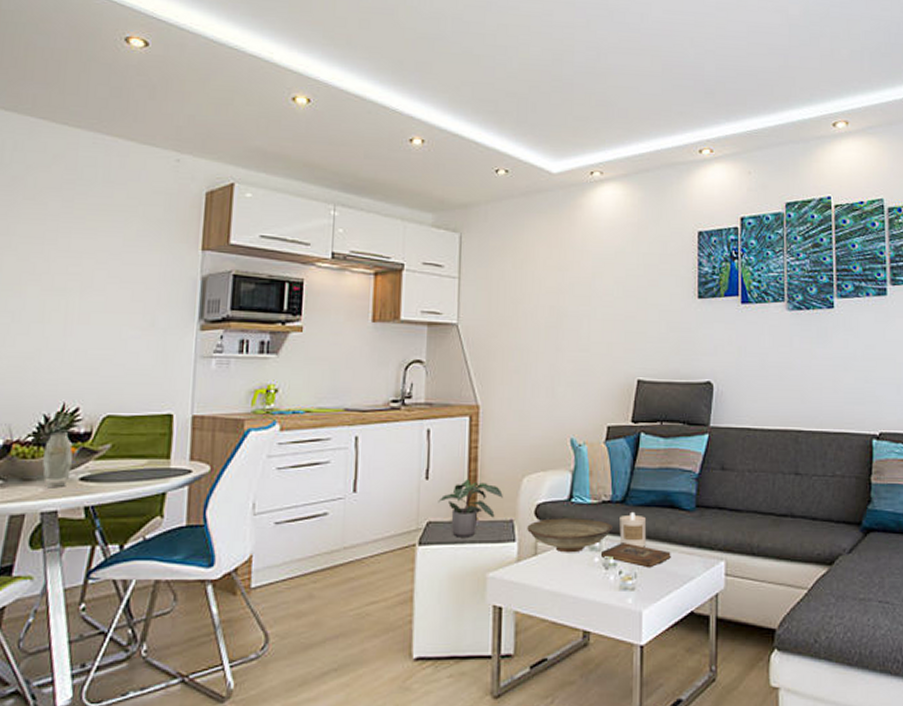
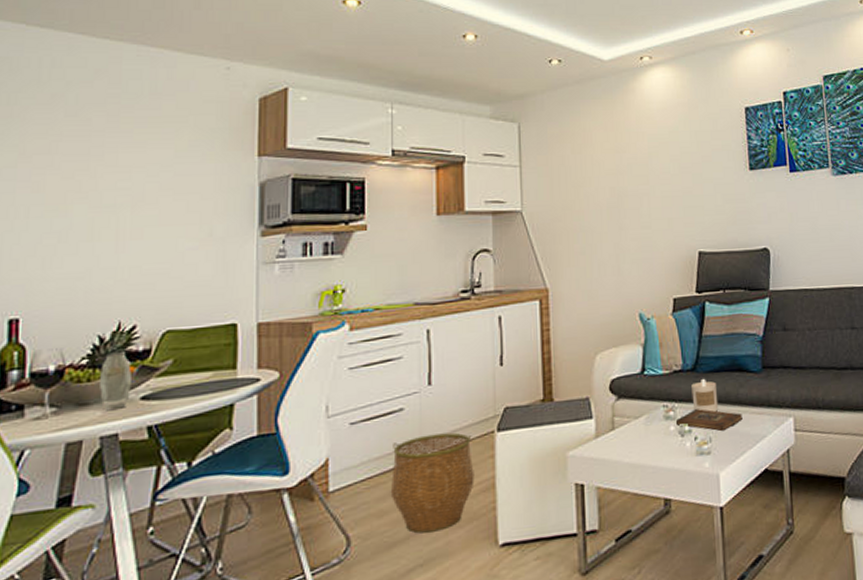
basket: none [309,542,393,638] -> present [390,432,474,533]
potted plant: present [438,479,503,537] -> none [514,362,577,420]
decorative bowl: present [527,518,614,553] -> none [603,389,686,425]

